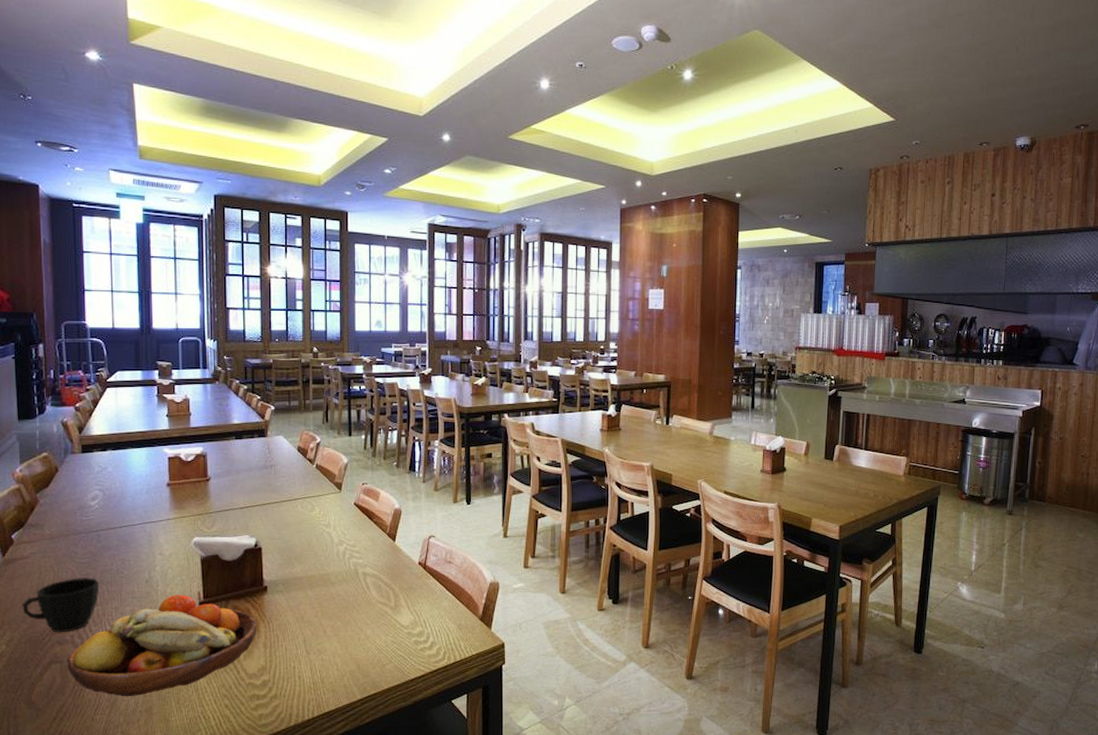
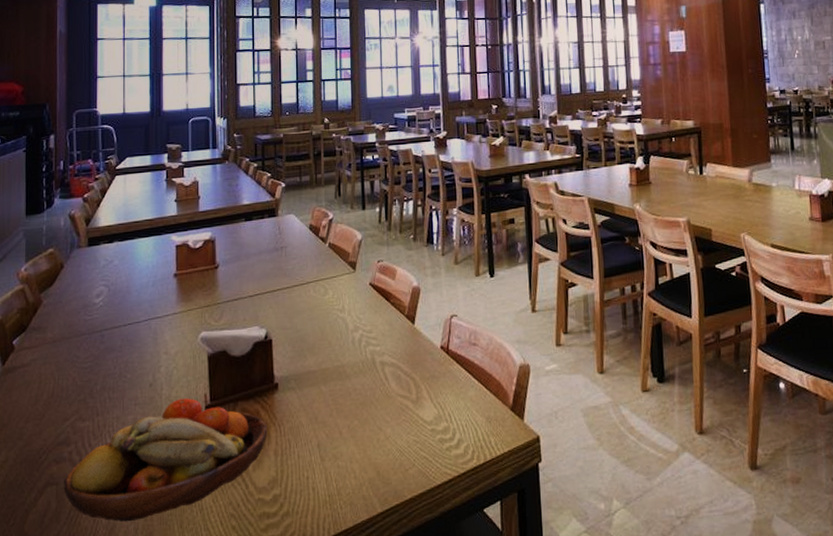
cup: present [22,578,100,633] -> none [19,384,101,450]

